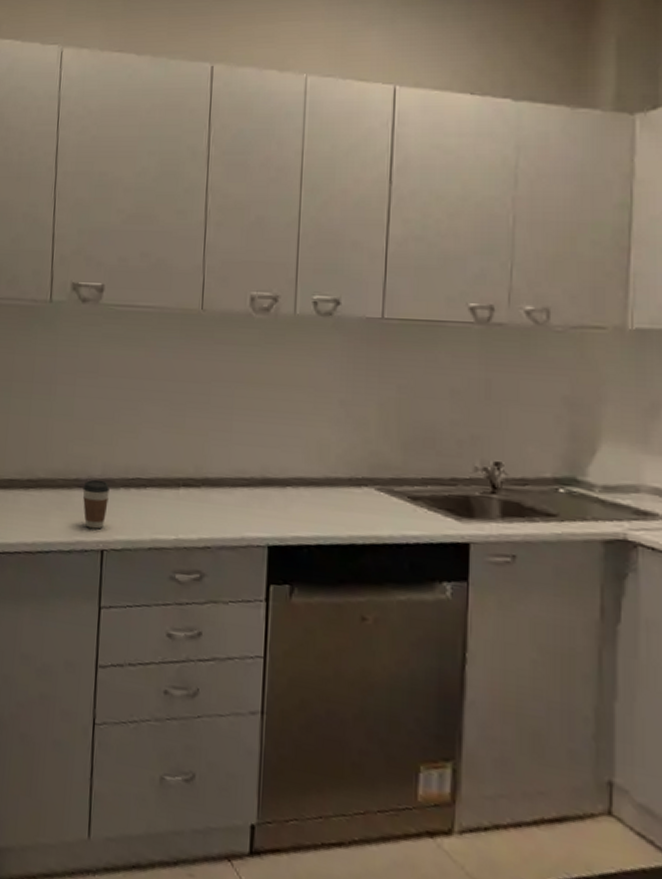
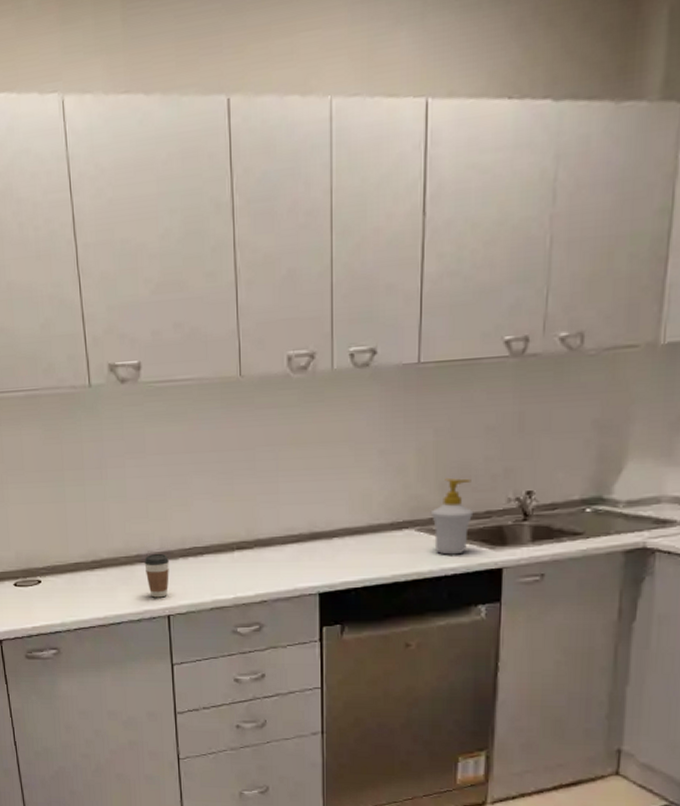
soap bottle: none [391,437,438,522] -> present [430,477,474,555]

